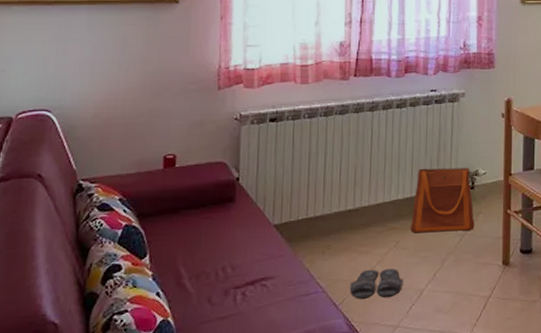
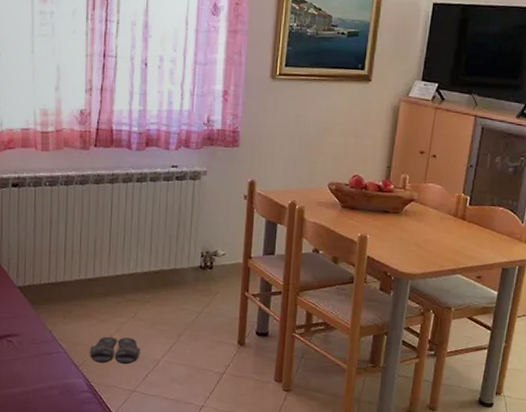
shopping bag: present [410,167,475,234] -> none [148,245,212,309]

